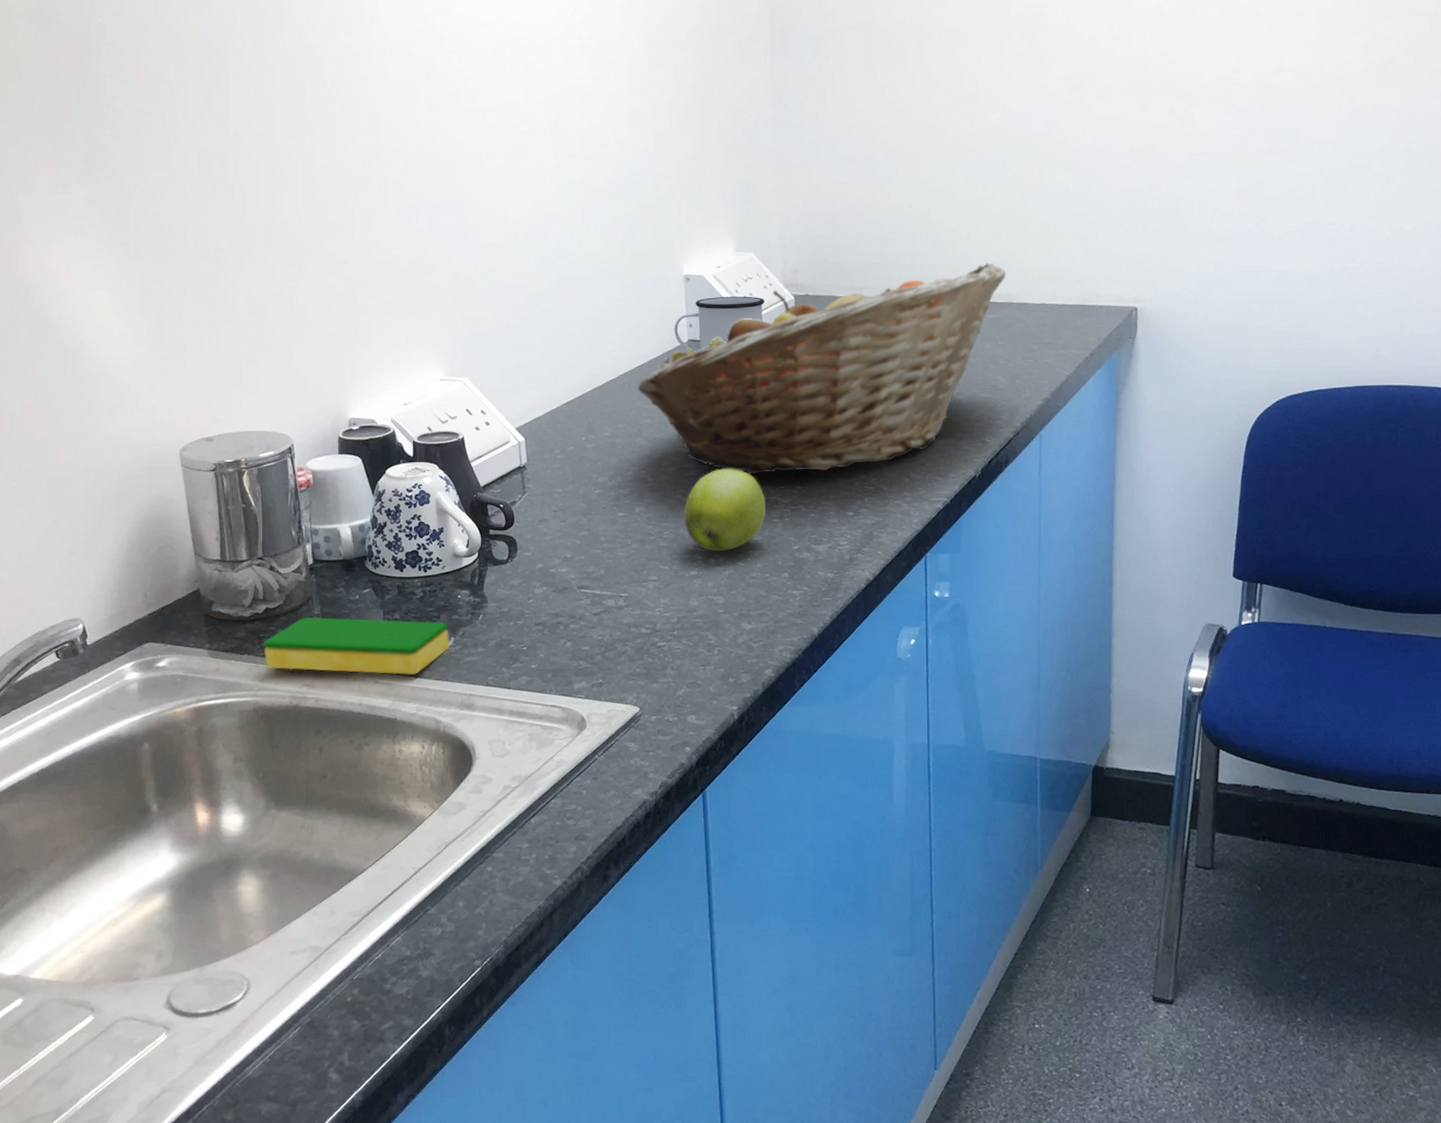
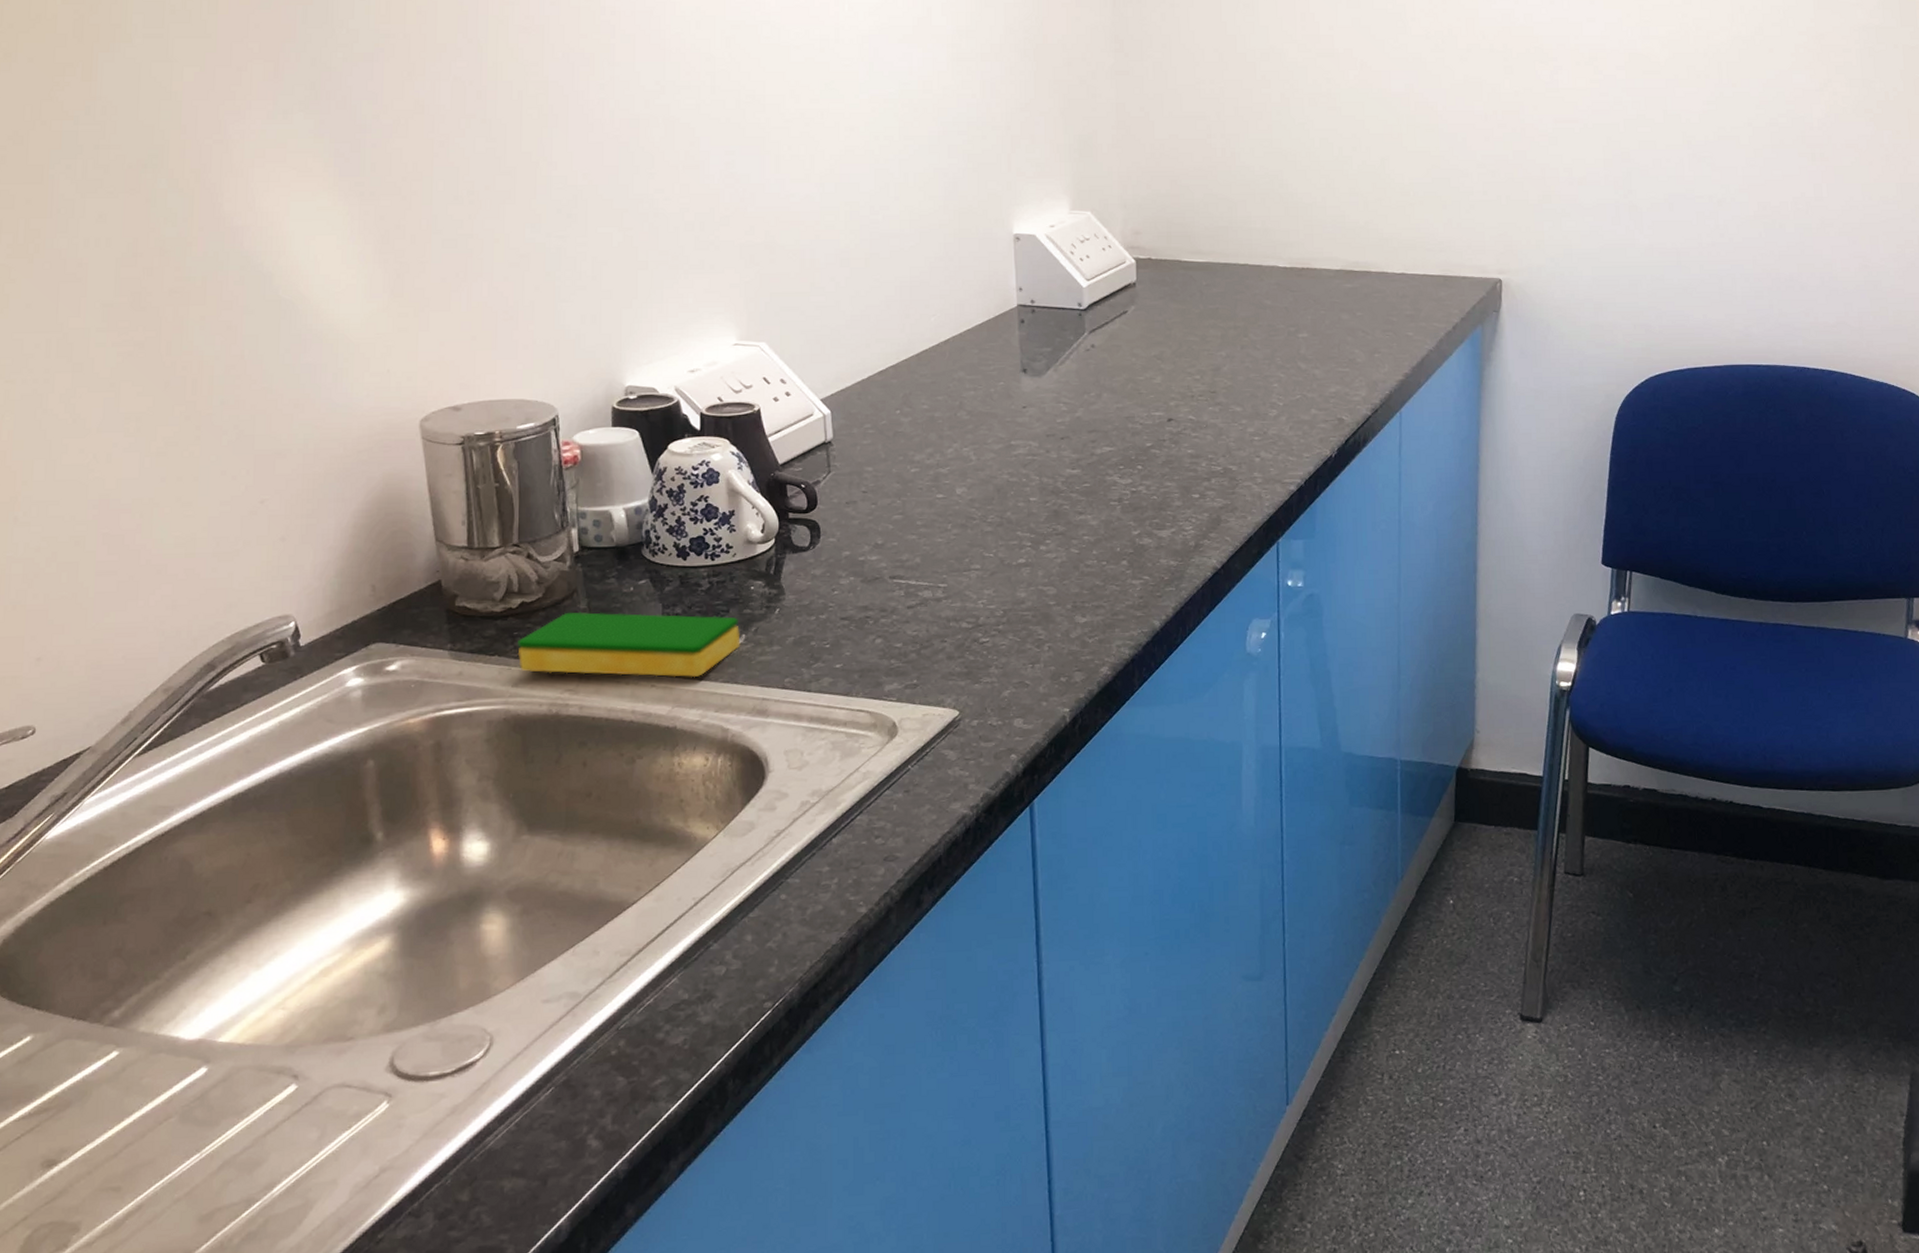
fruit basket: present [637,263,1006,475] -> none [960,229,1364,453]
mug: present [674,296,765,352] -> none [1002,258,1104,318]
apple: present [683,468,766,552] -> none [1010,446,1103,538]

